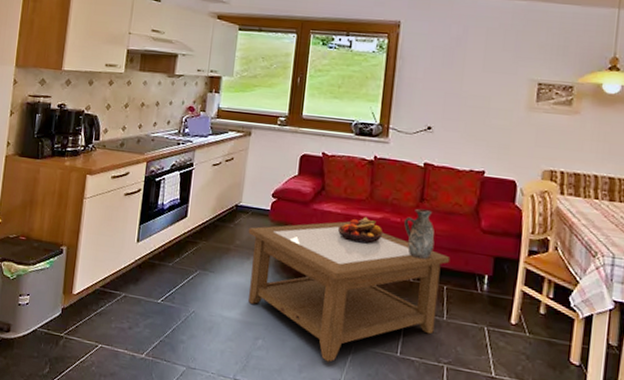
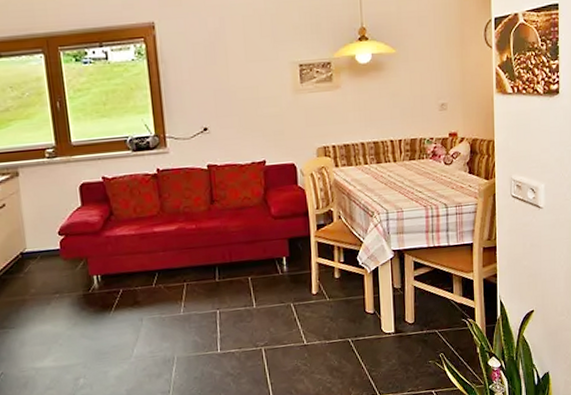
coffee table: present [248,221,450,362] -> none [41,240,250,379]
fruit bowl: present [337,217,382,245] -> none [135,231,181,260]
decorative vase: present [404,208,435,259] -> none [200,209,232,259]

